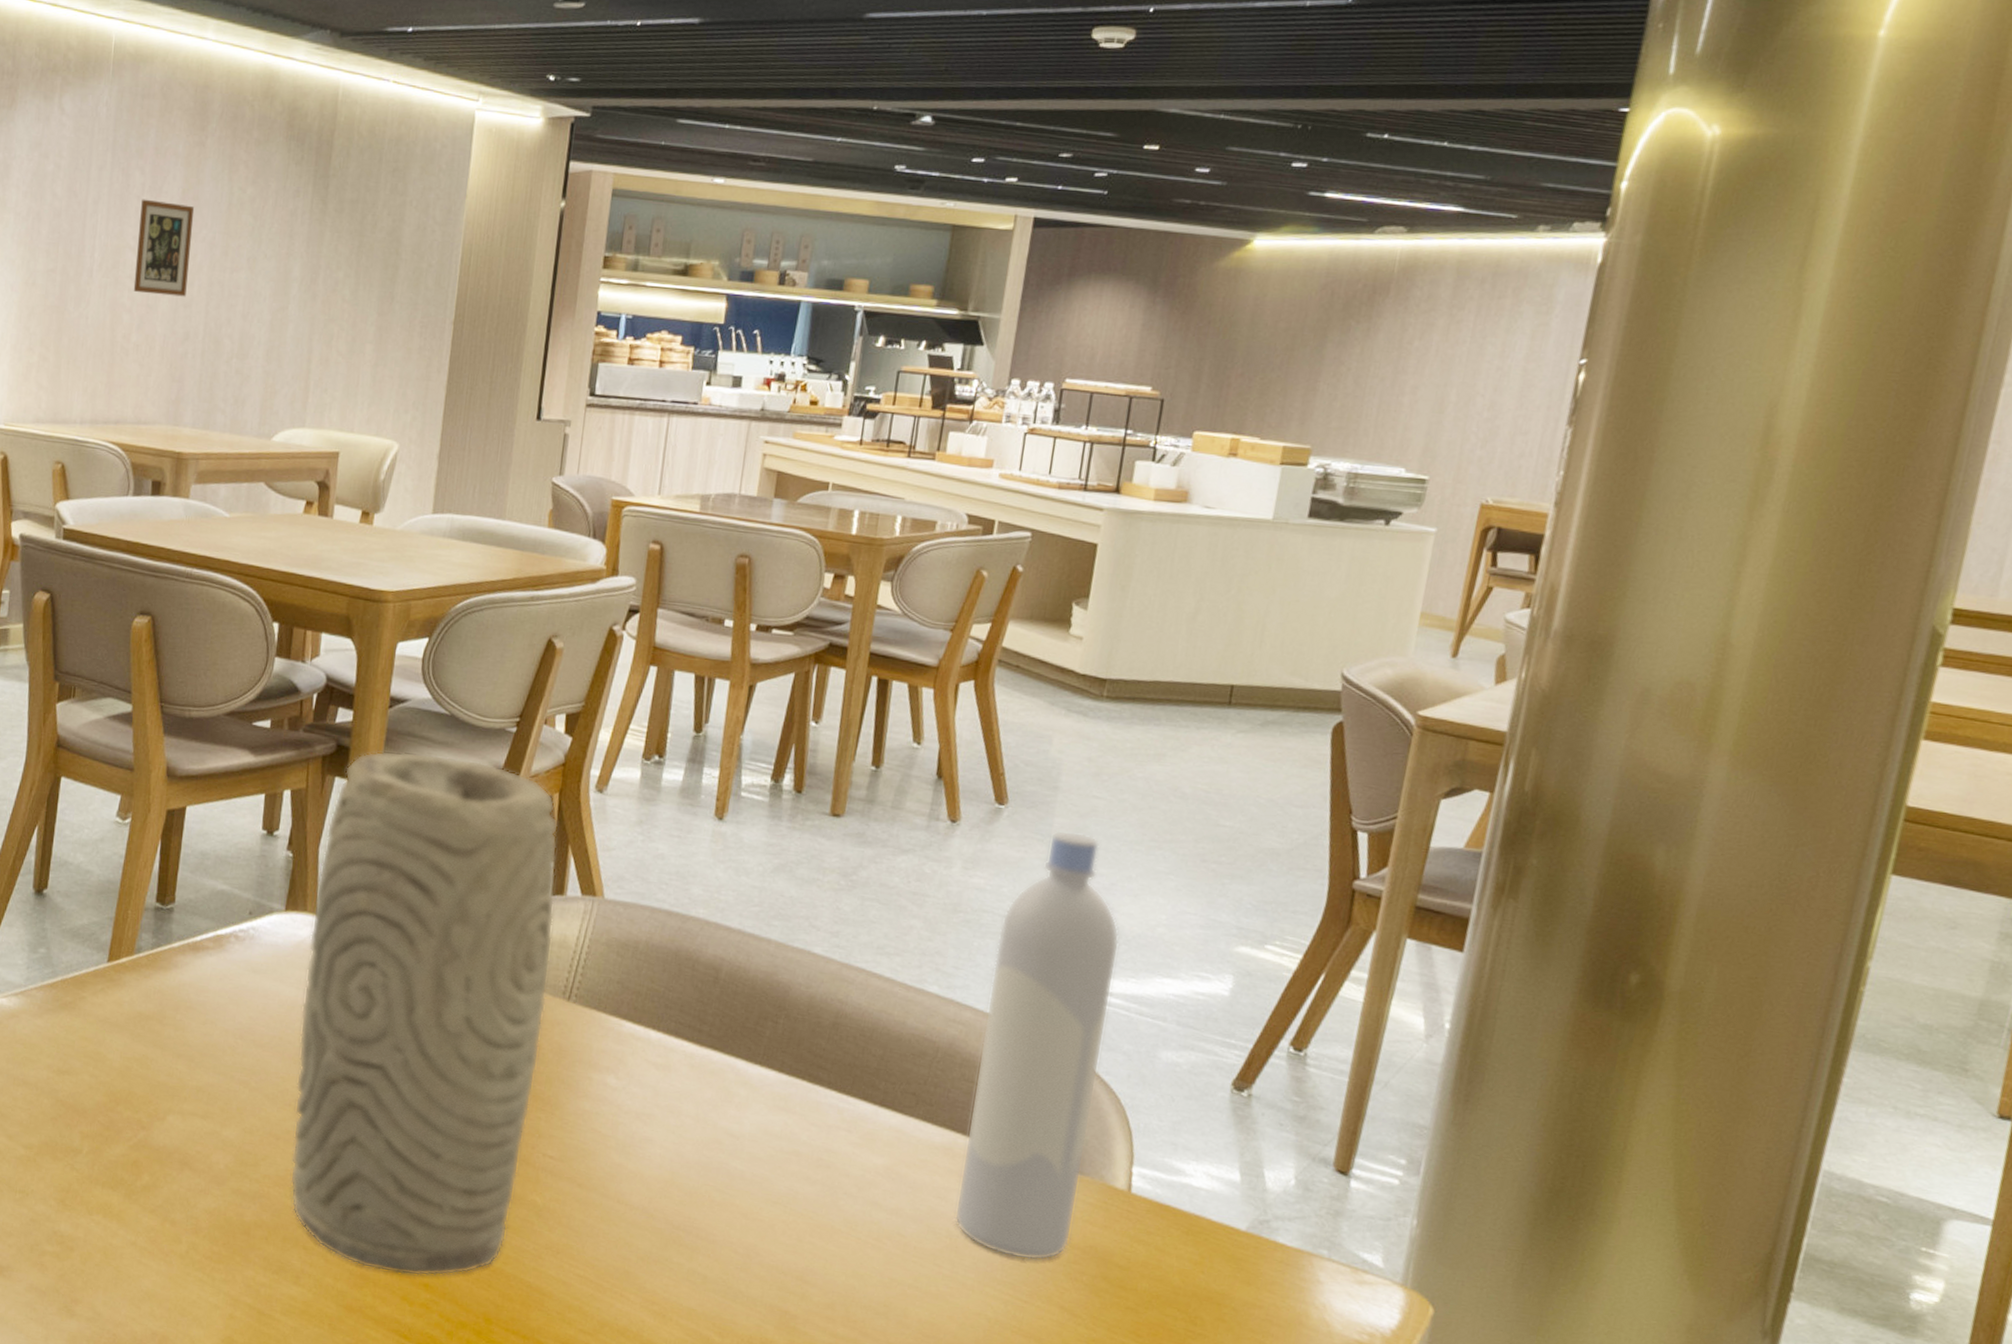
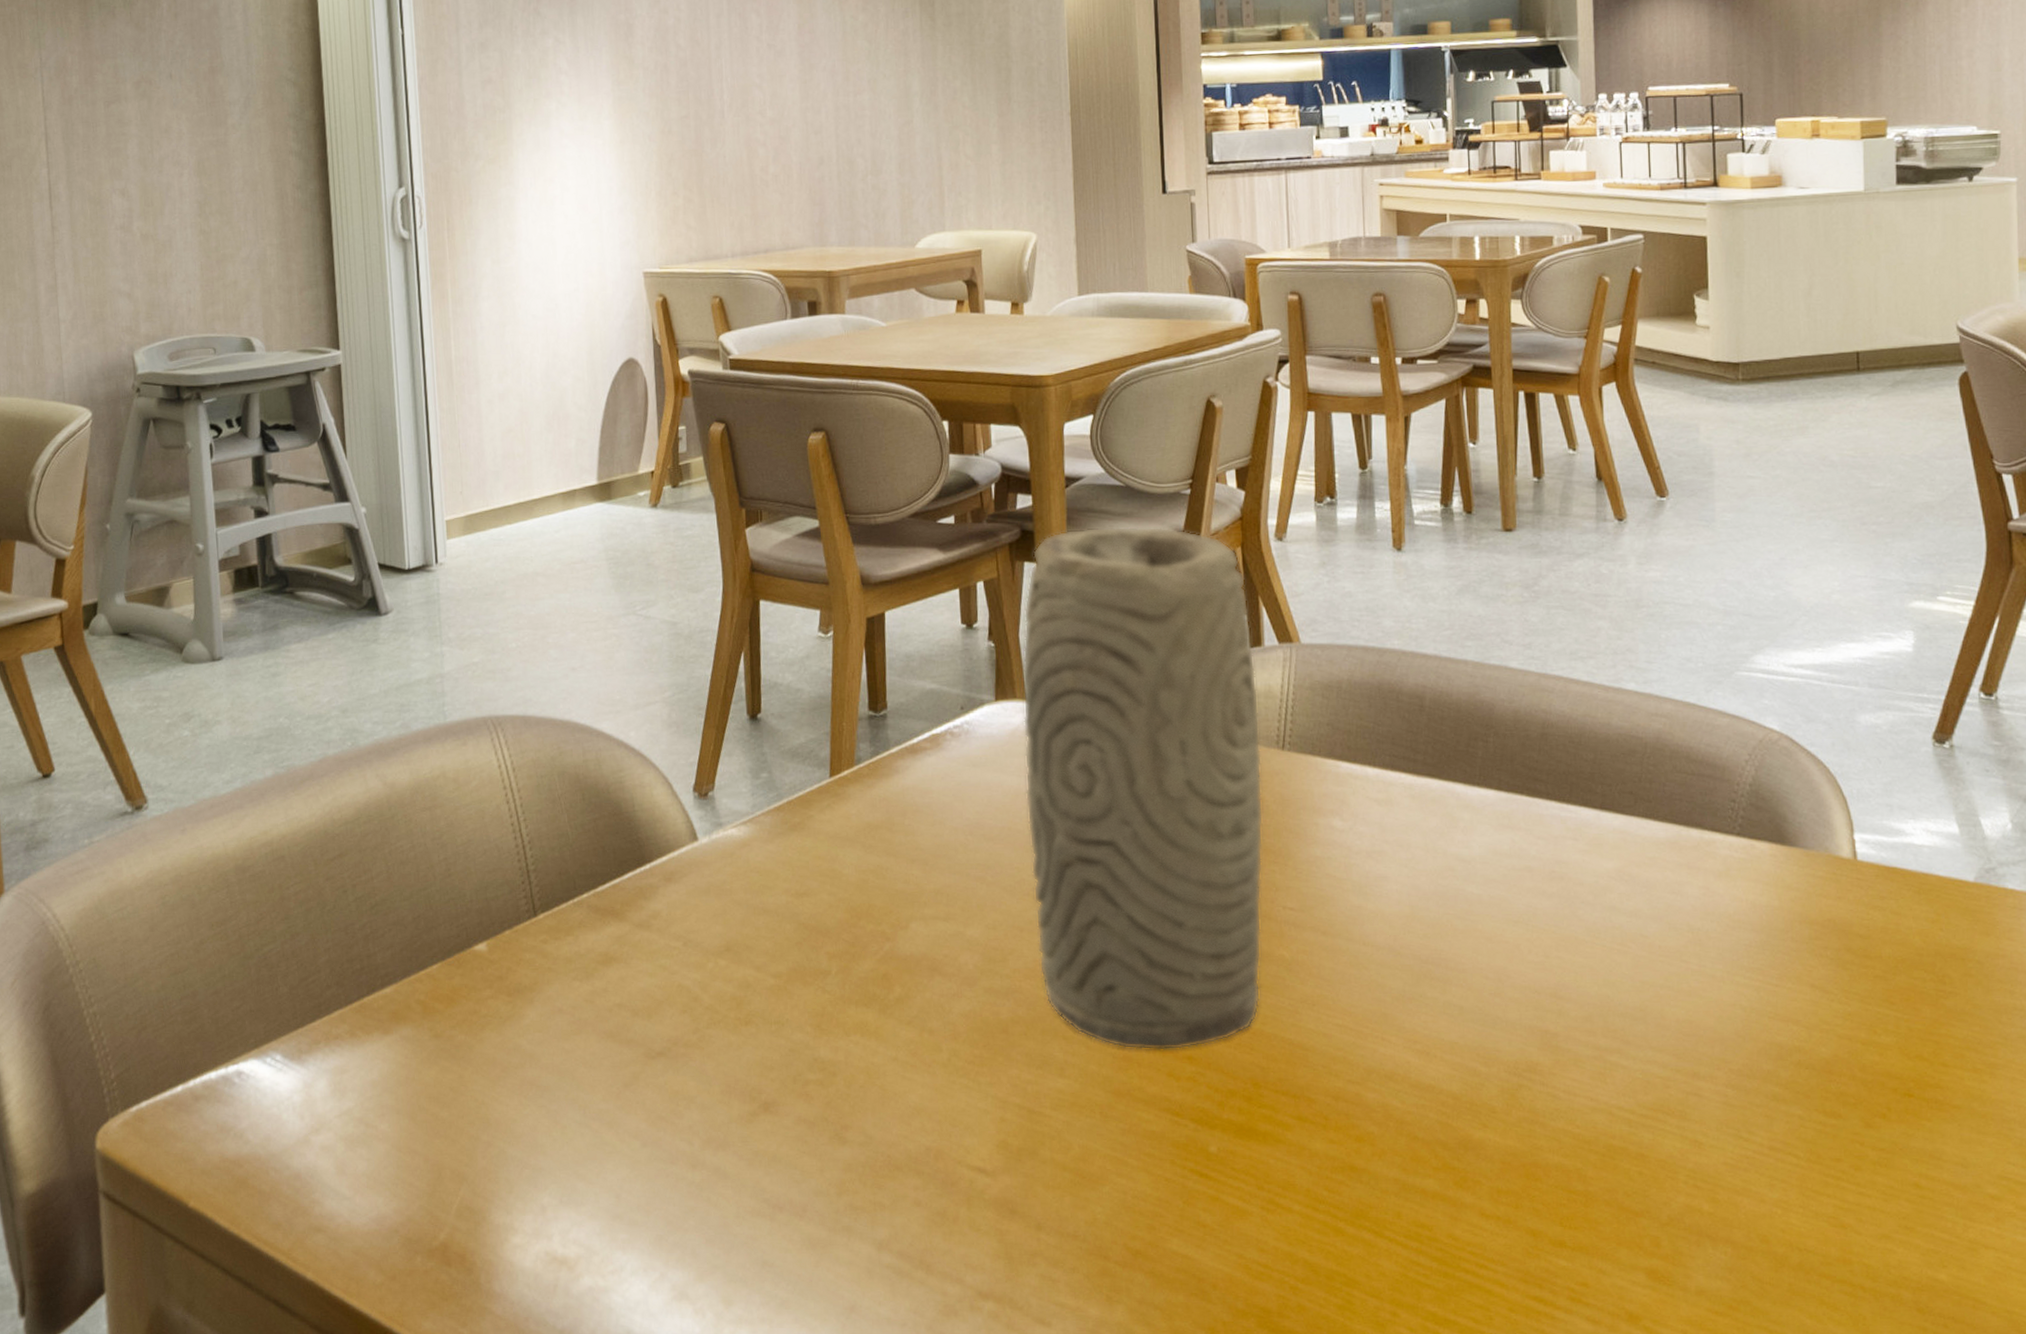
picture frame: present [133,199,195,297] -> none [761,38,815,127]
bottle: present [954,830,1120,1261] -> none [1683,513,1808,943]

